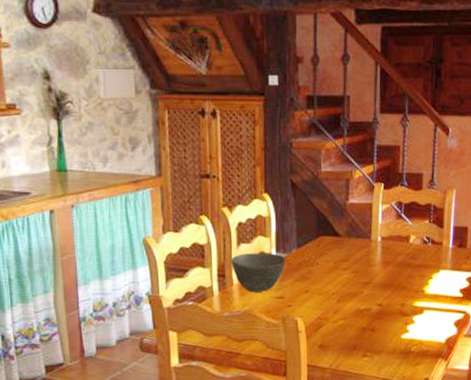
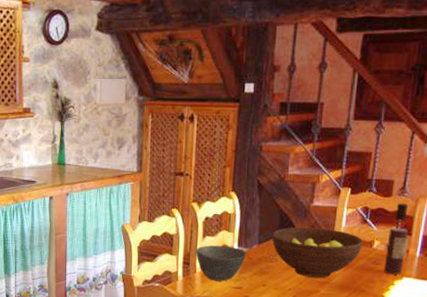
fruit bowl: none [310,226,400,279] -> present [272,227,364,279]
wine bottle: none [421,195,441,269] -> present [383,203,409,275]

